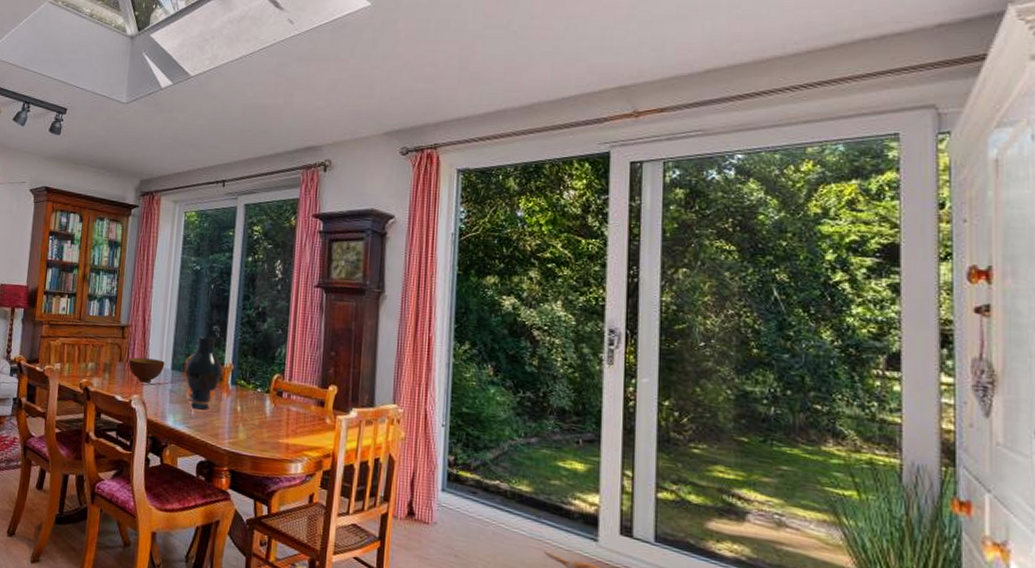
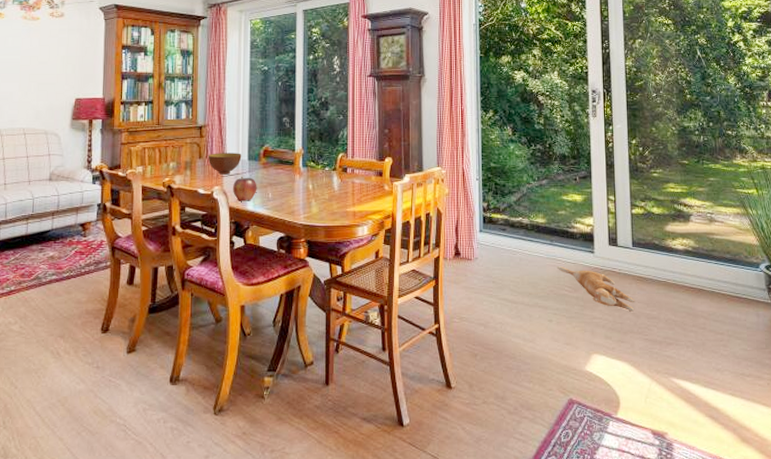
fruit: none [152,386,179,416] -> present [233,176,257,201]
vase: present [184,336,223,409] -> none [260,127,294,192]

